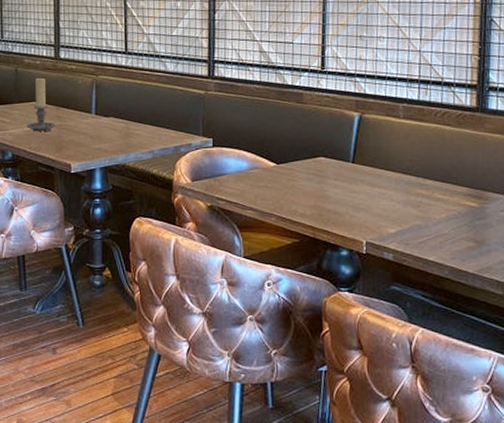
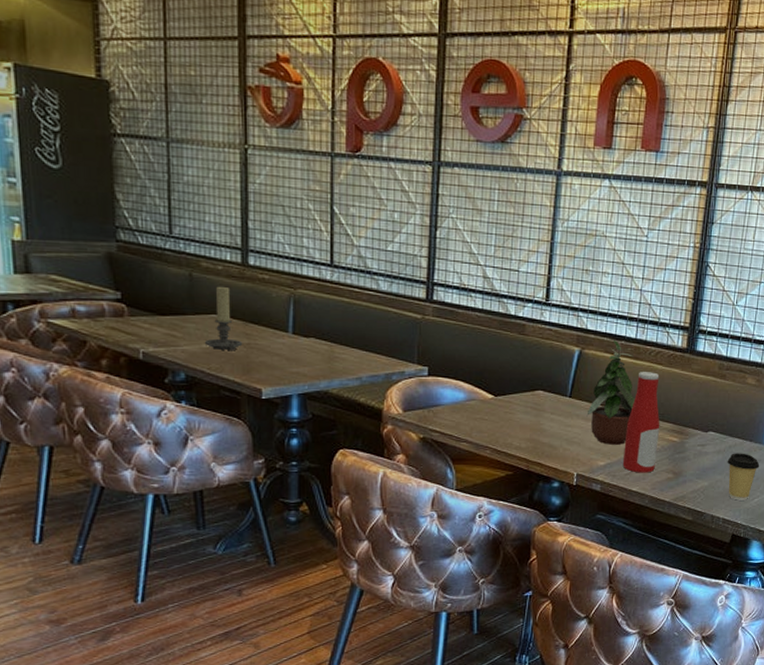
potted plant: none [372,103,424,211] -> present [586,340,636,445]
bottle: none [415,134,455,241] -> present [622,372,660,473]

